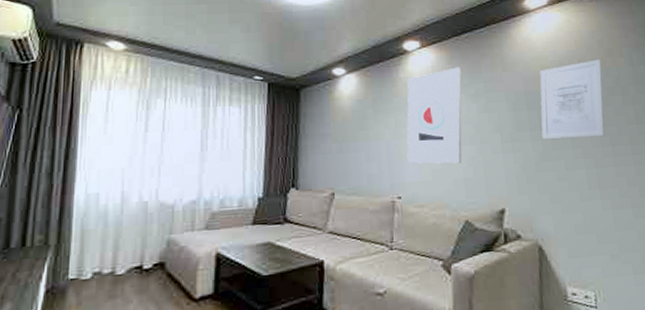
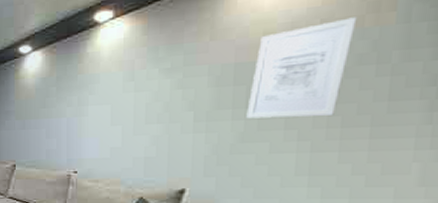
wall art: present [407,67,462,164] -> none [87,38,158,143]

